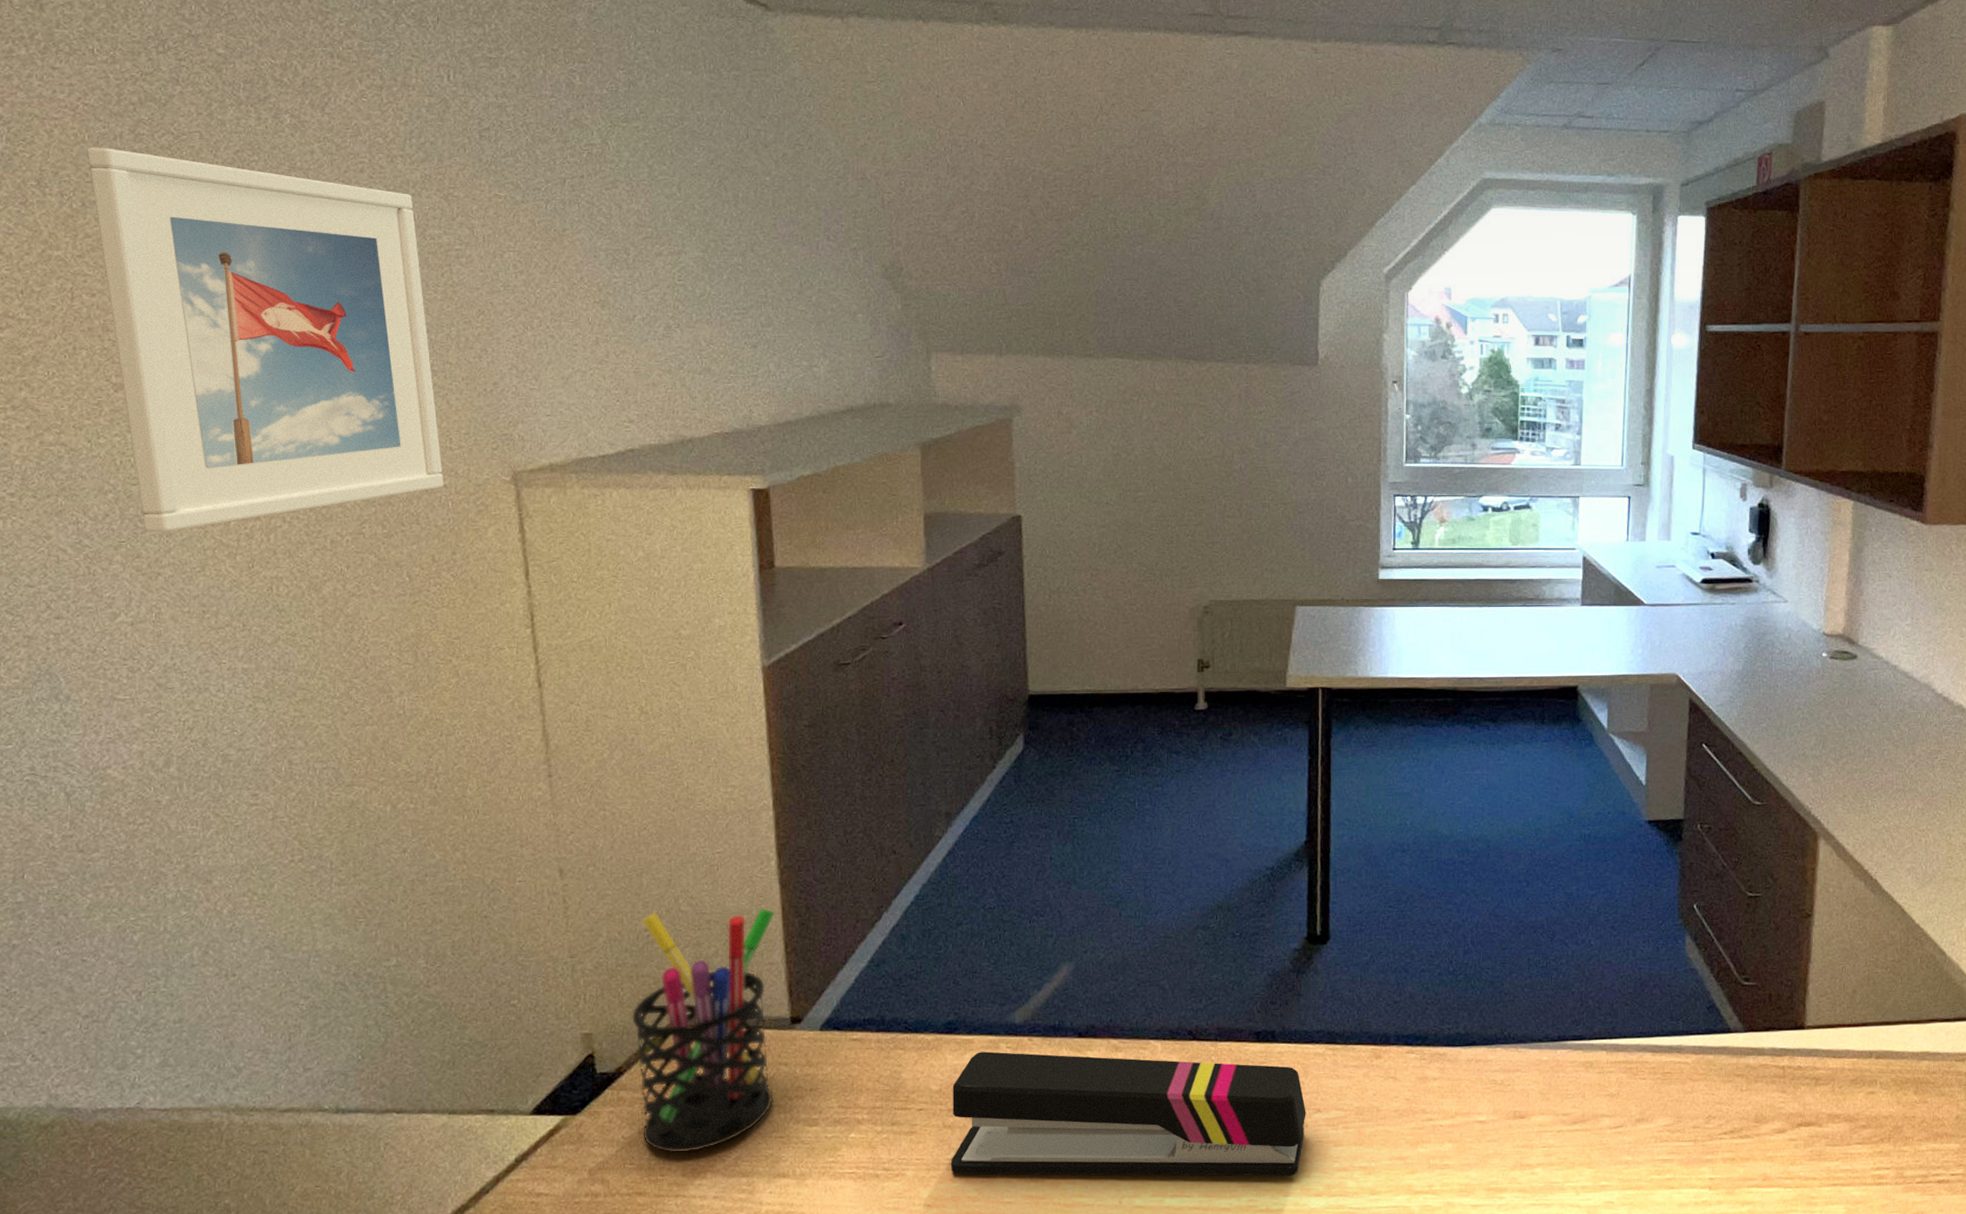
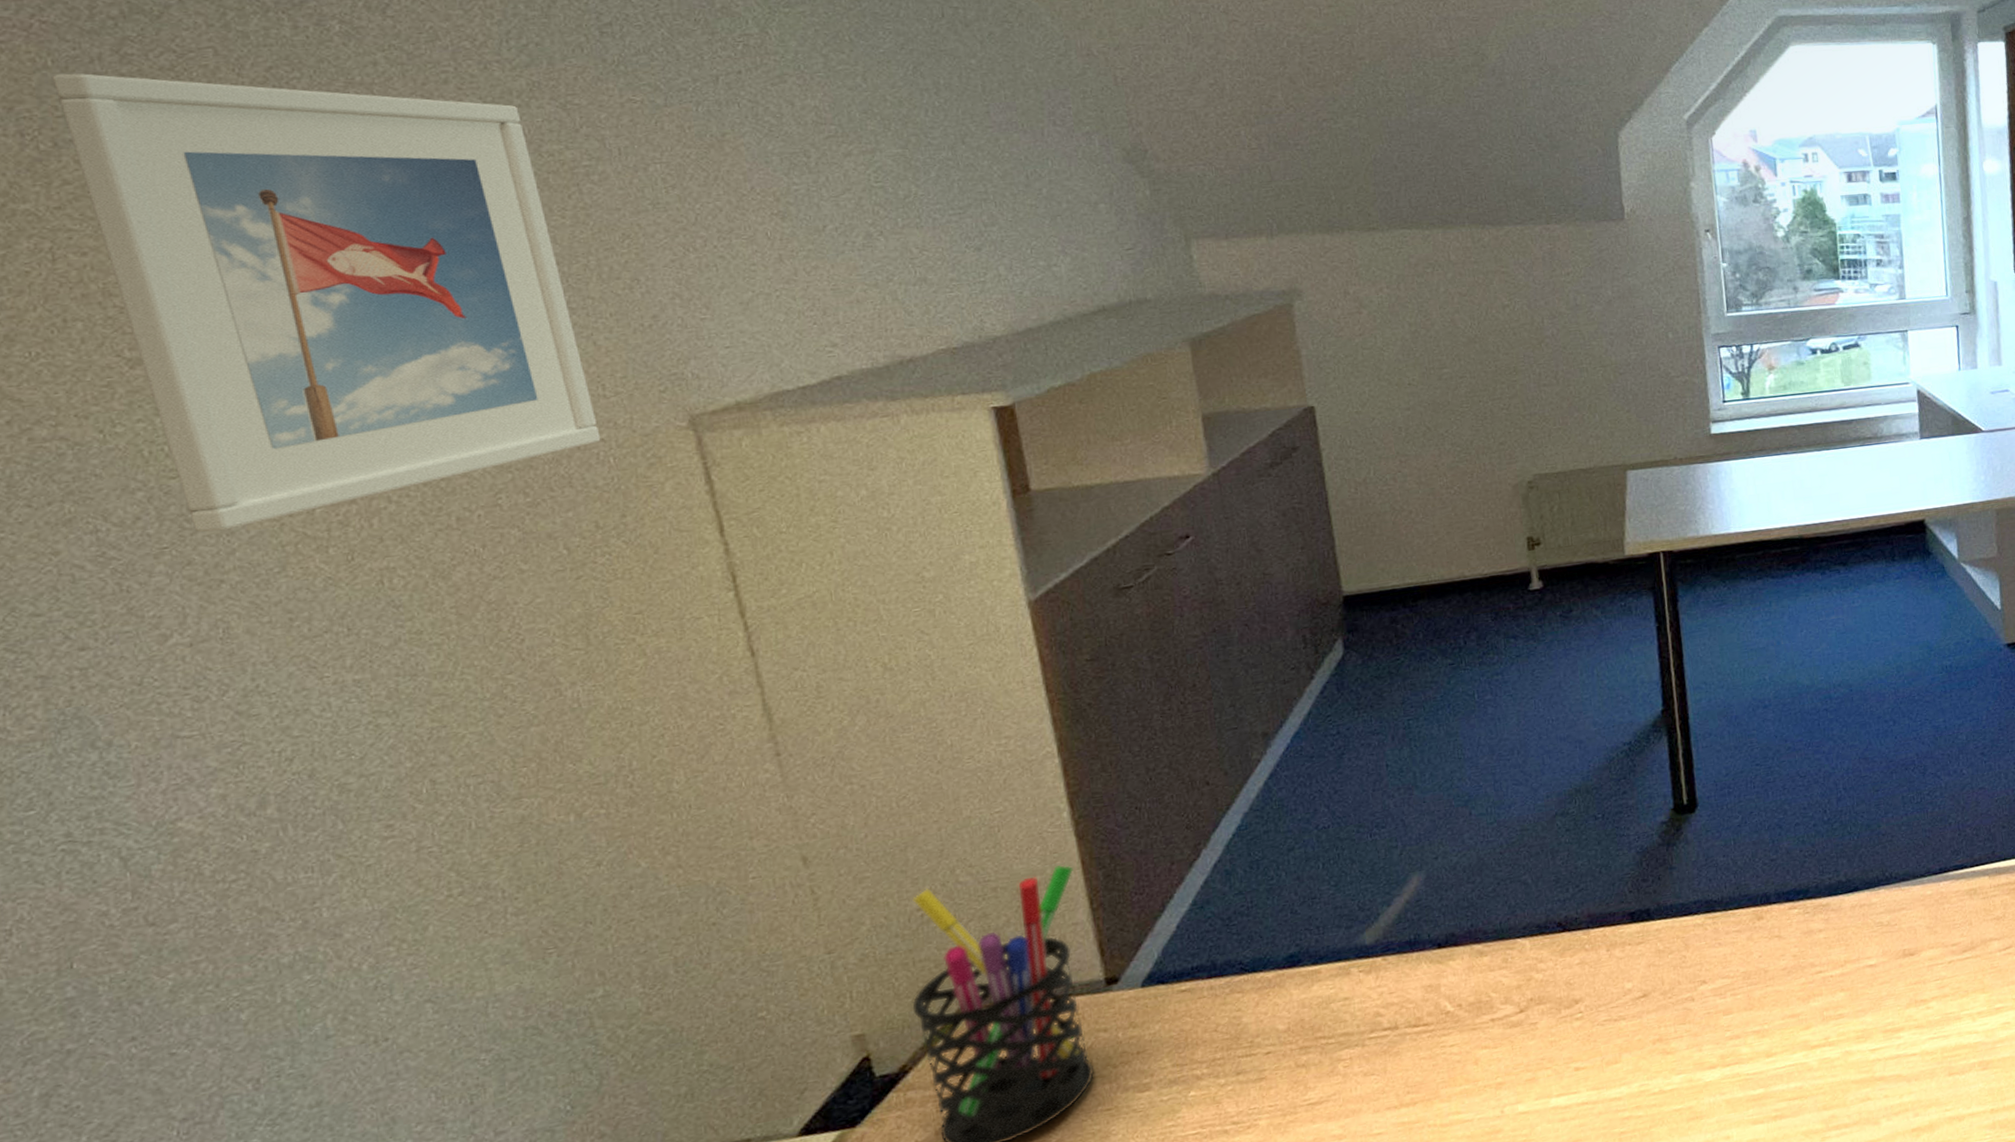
stapler: present [950,1051,1306,1176] -> none [1302,942,1692,1114]

